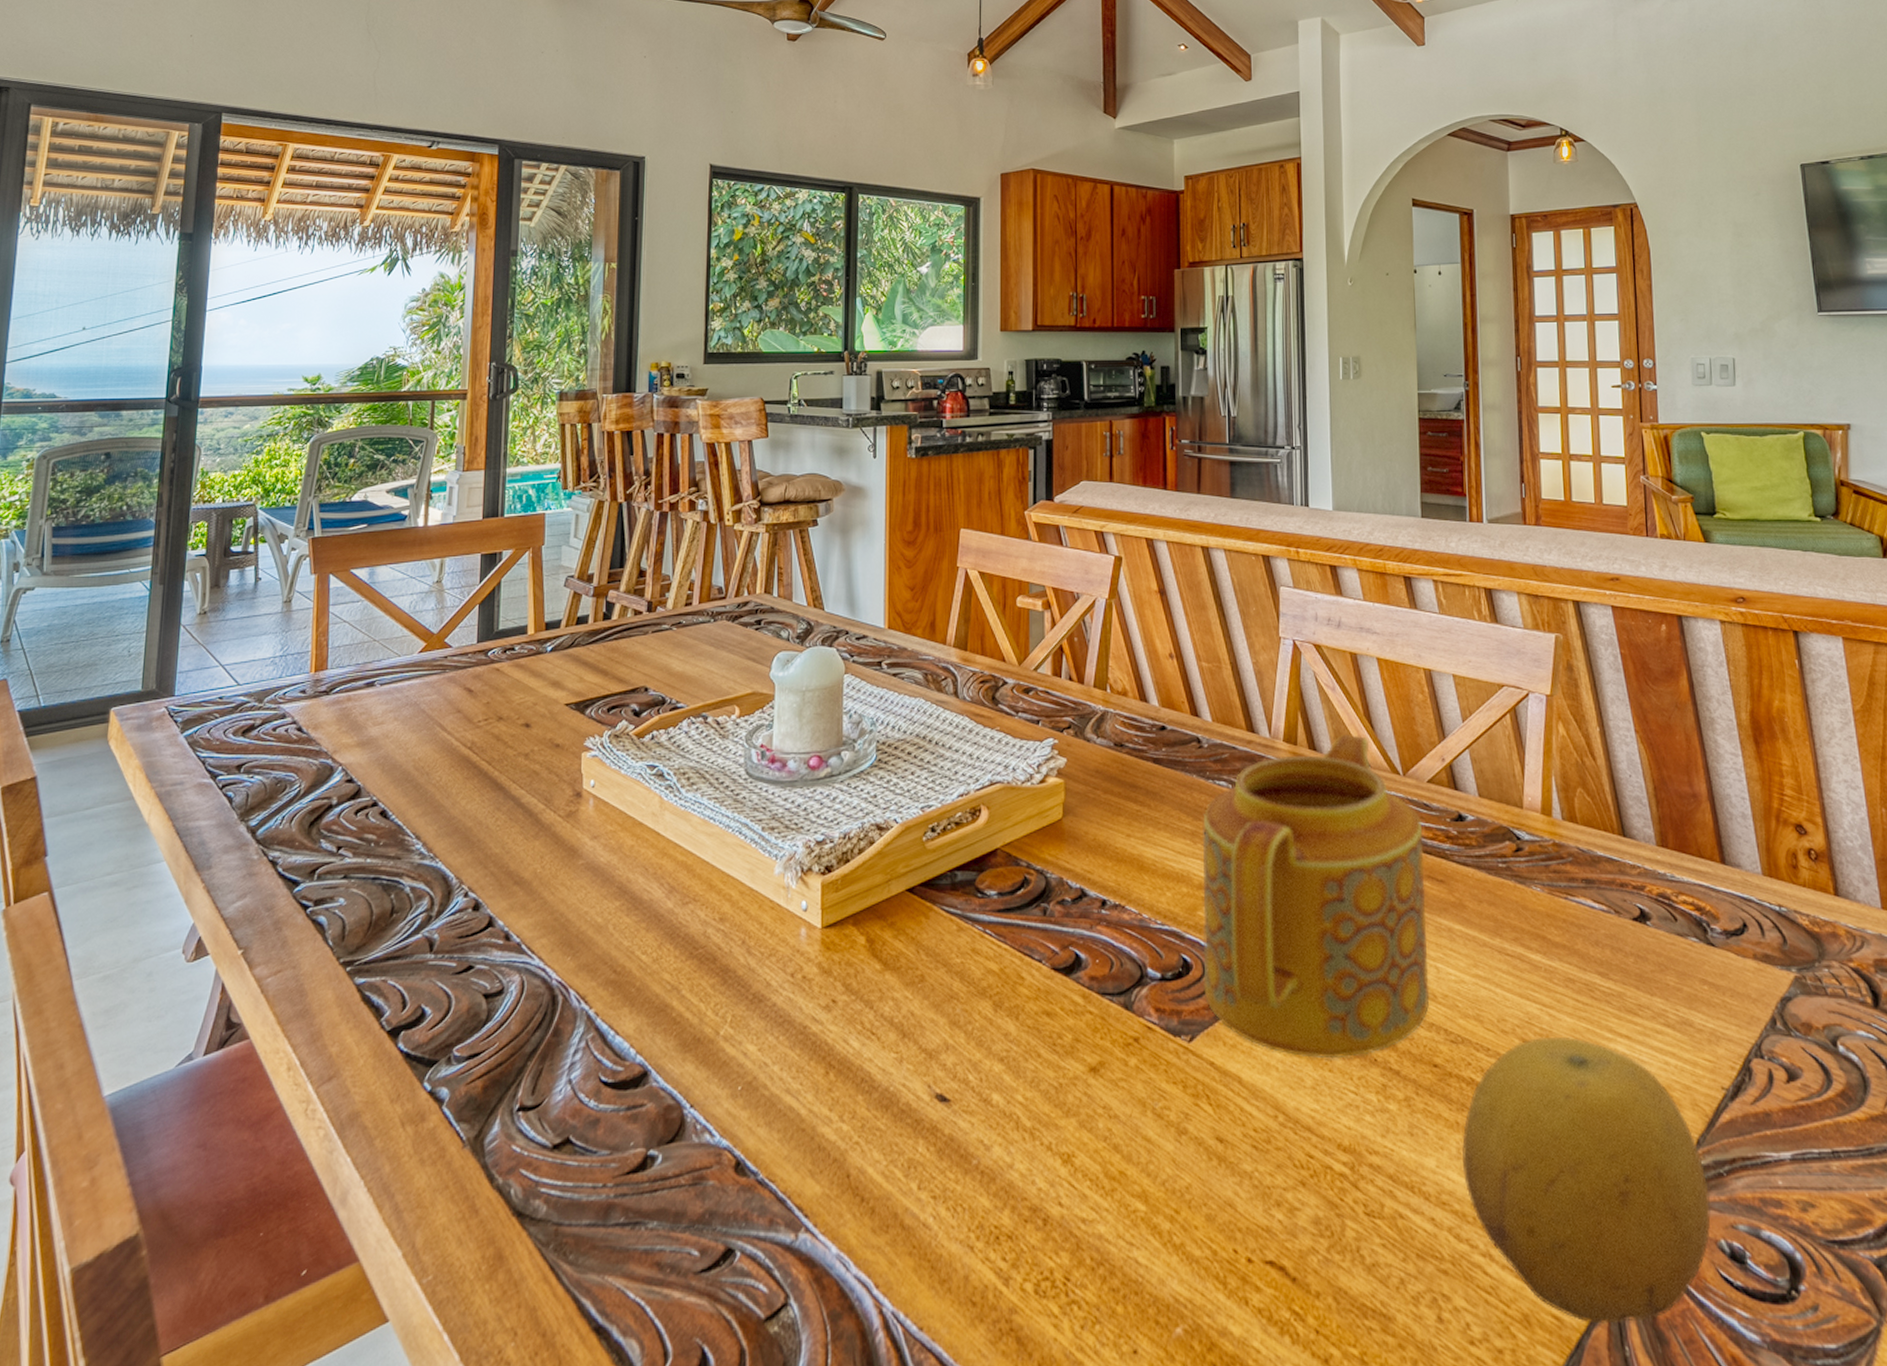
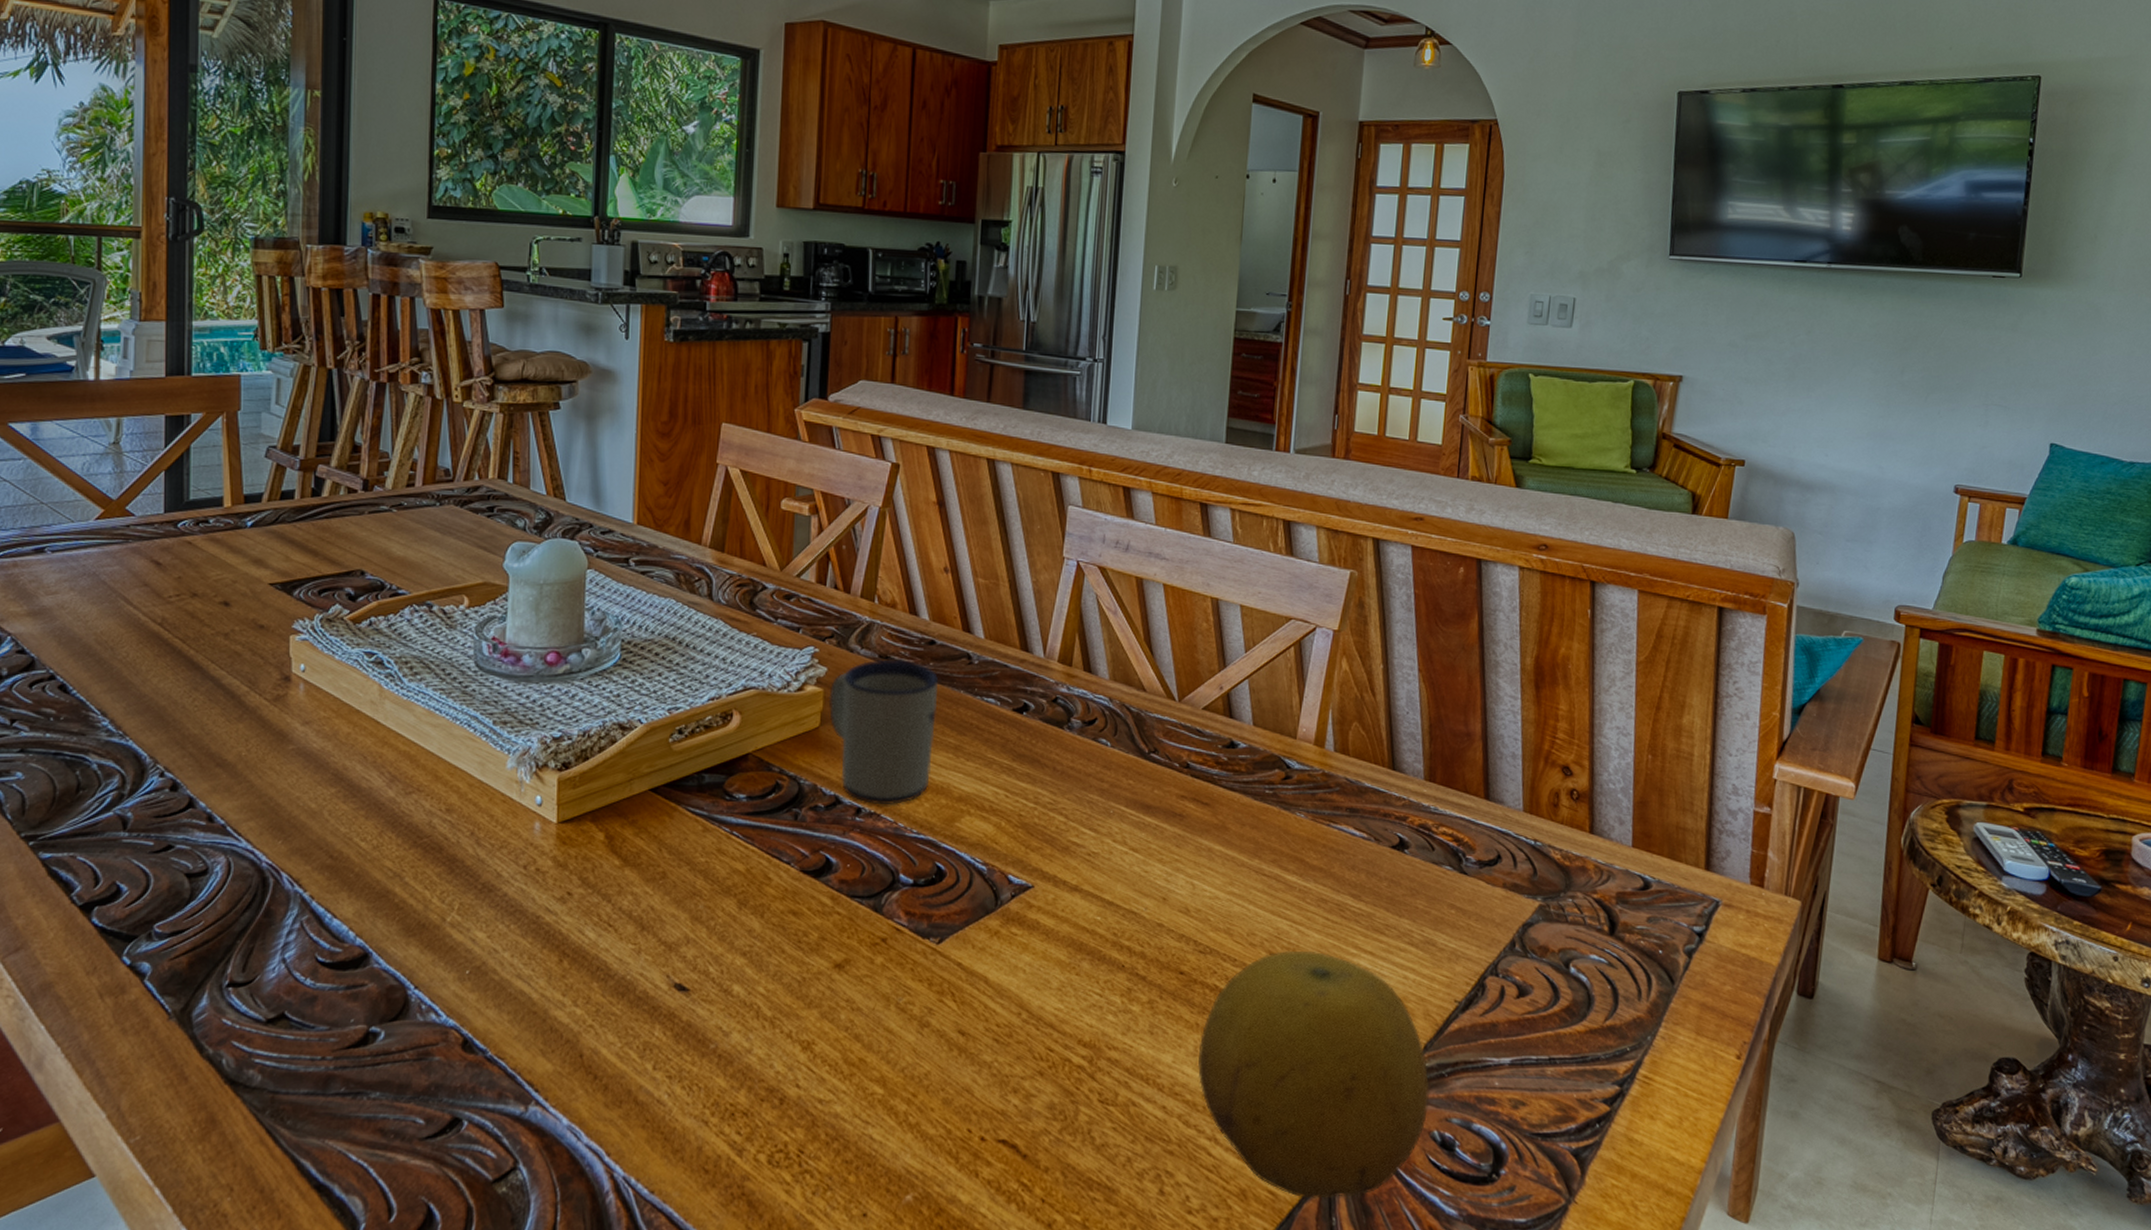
mug: none [1069,748,1173,896] -> present [828,660,939,806]
teapot: present [1202,735,1430,1059] -> none [956,659,1193,964]

